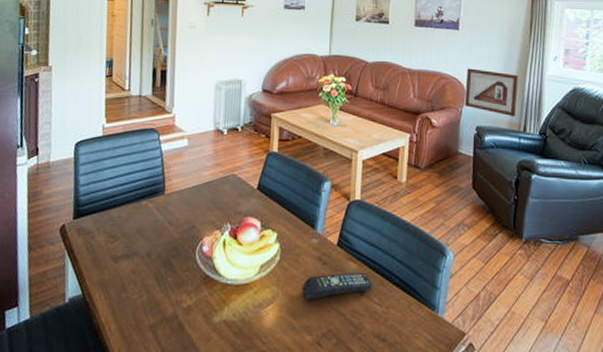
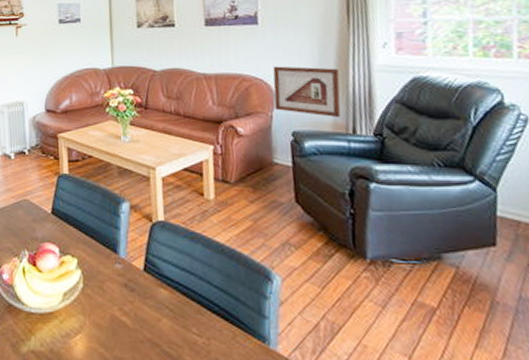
remote control: present [302,273,372,301] -> none [111,300,188,330]

